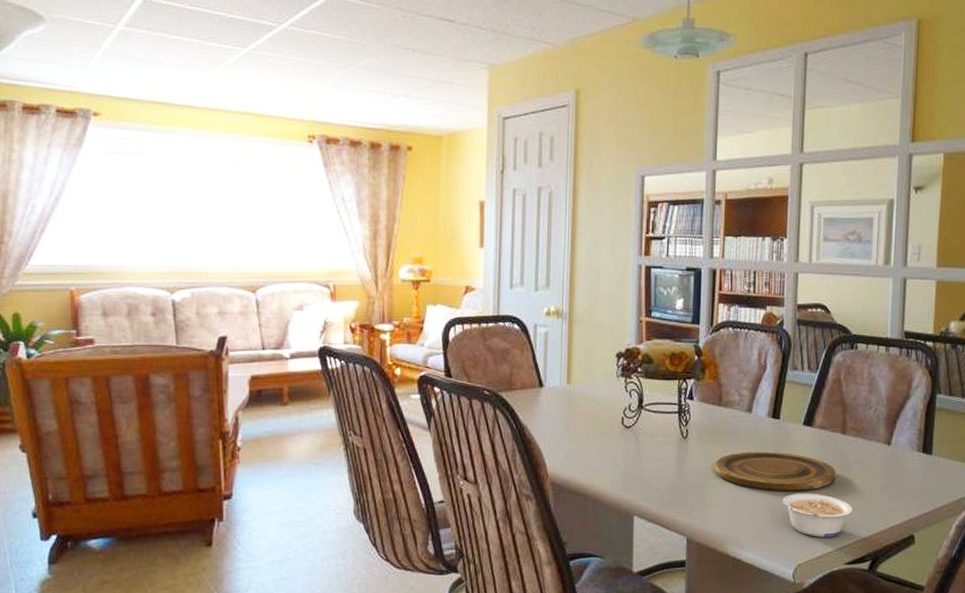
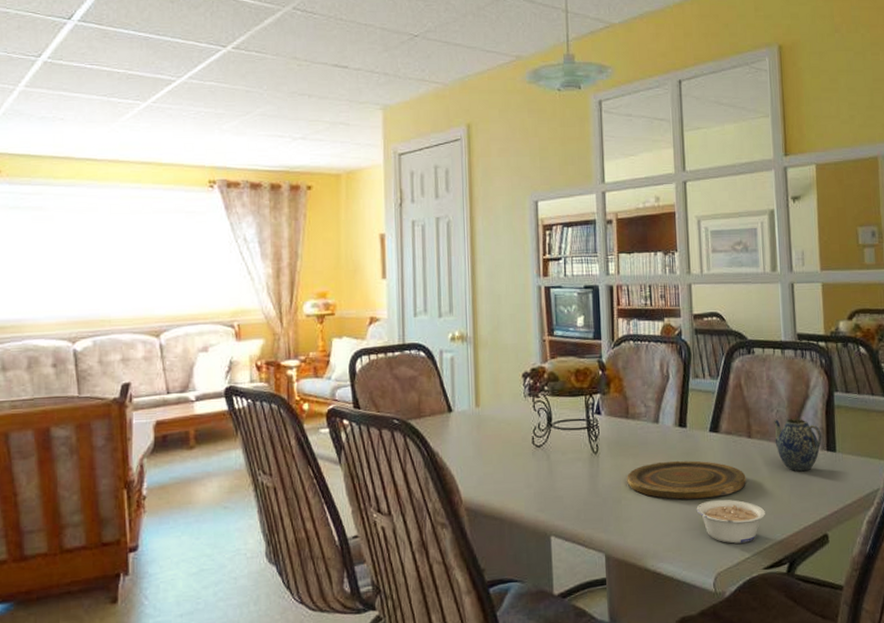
teapot: none [869,417,919,472] -> present [773,418,822,472]

